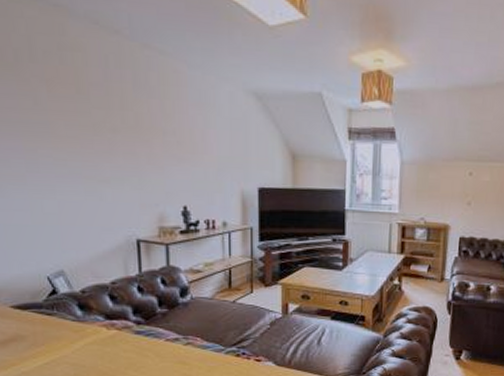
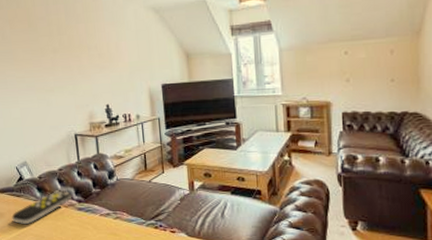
remote control: none [37,309,127,351] -> present [12,190,71,225]

